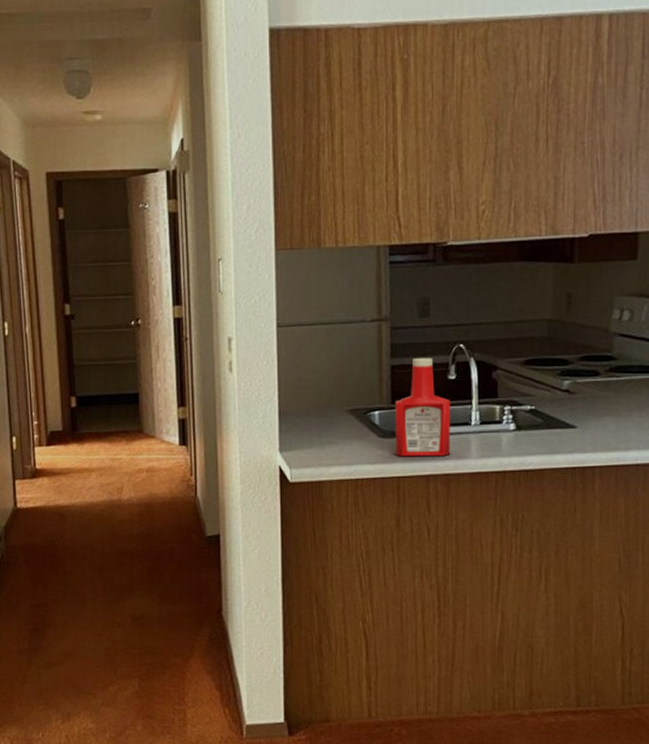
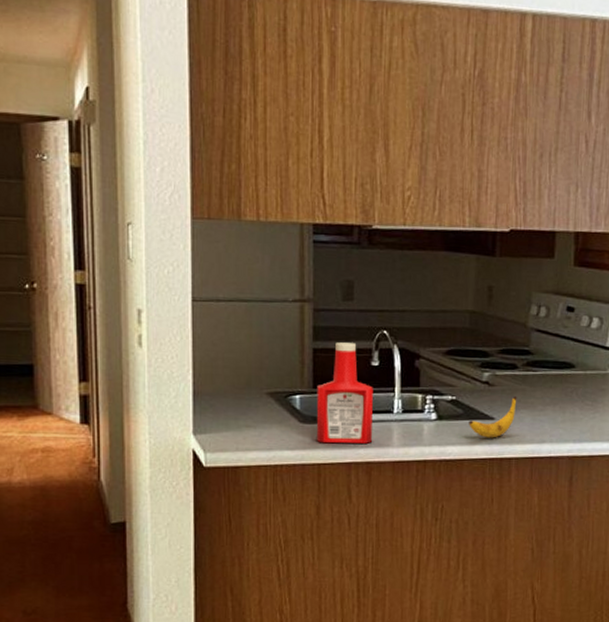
banana: none [549,403,600,447] -> present [469,396,517,438]

